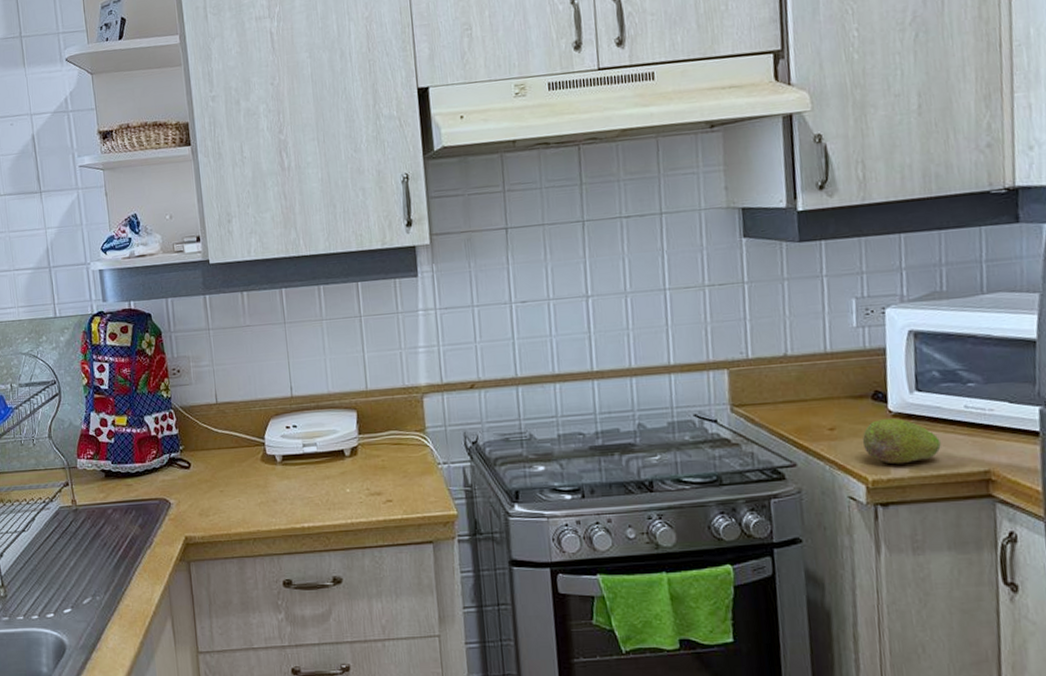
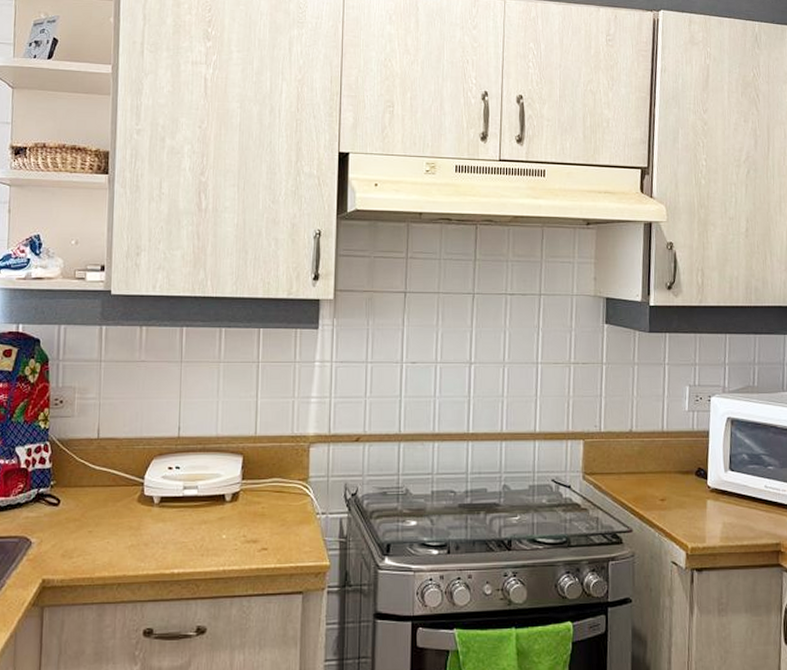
fruit: present [862,418,941,465] -> none [685,492,745,534]

